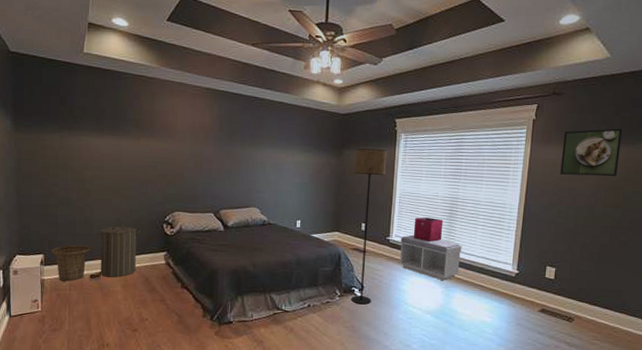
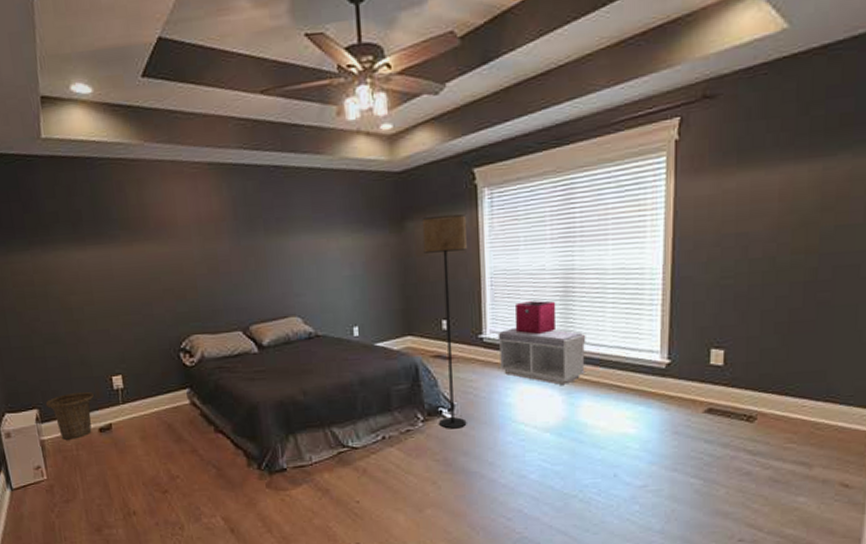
laundry hamper: present [96,222,140,278] -> none [97,357,154,429]
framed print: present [560,128,623,177] -> none [721,135,815,215]

